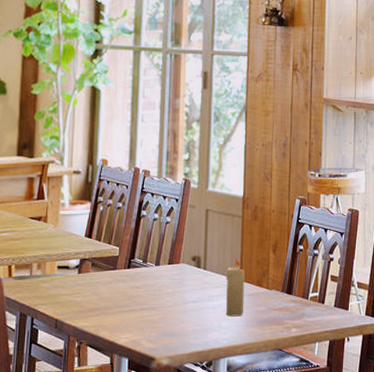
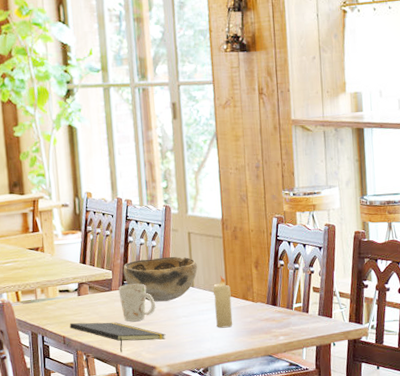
notepad: none [64,304,170,341] -> present [69,322,166,353]
mug: none [124,263,162,305] -> present [118,283,156,322]
decorative bowl: none [131,234,212,284] -> present [123,256,197,302]

